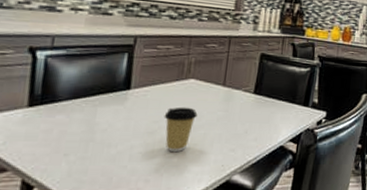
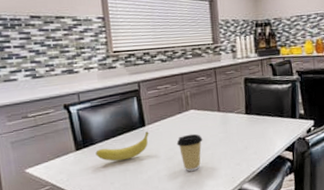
fruit: none [54,96,133,128] -> present [95,131,149,162]

